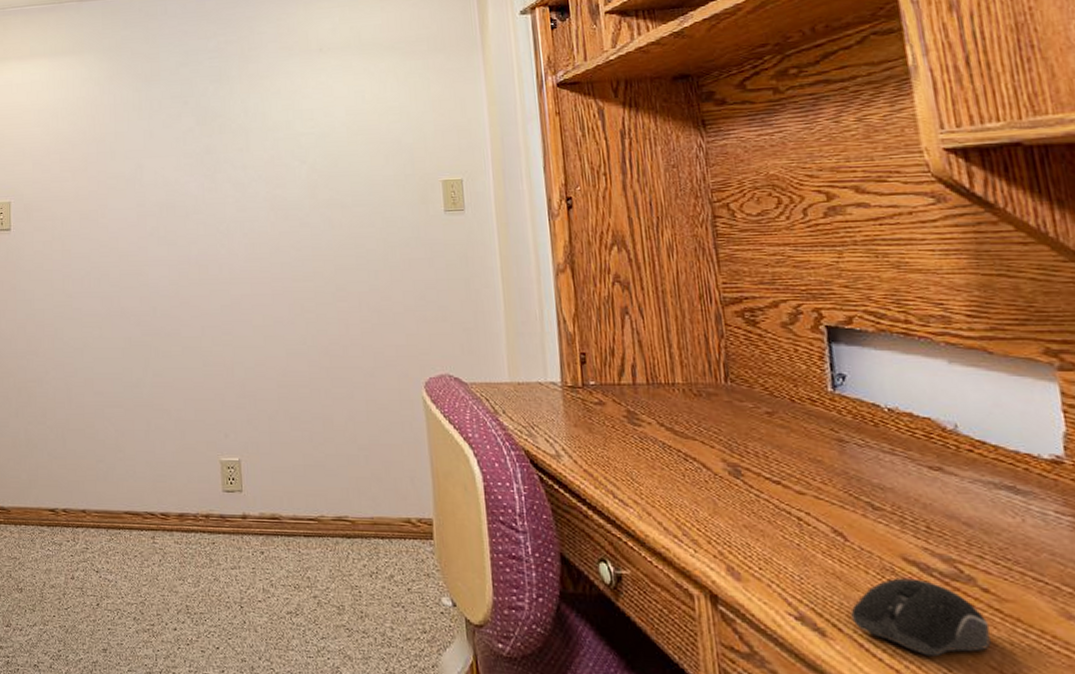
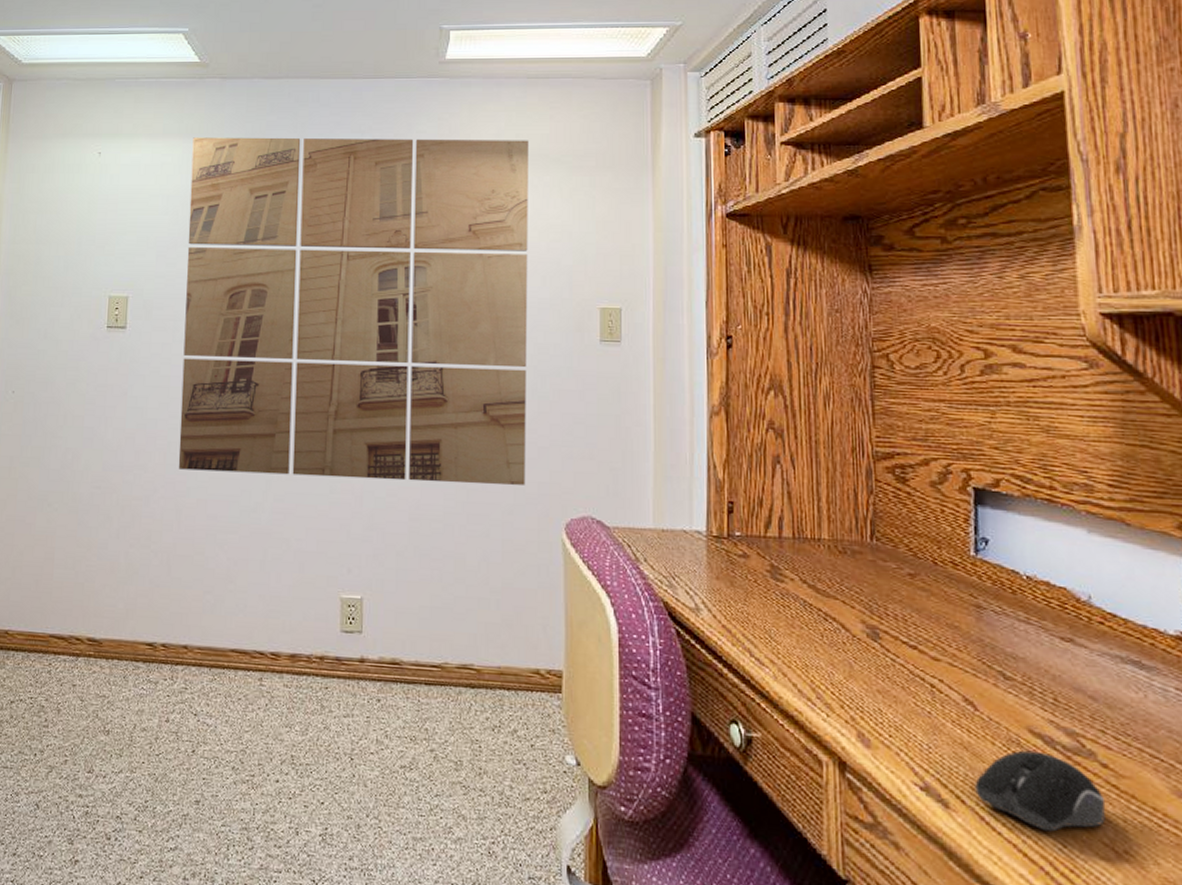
wall art: none [57,31,384,353] -> present [178,137,530,485]

